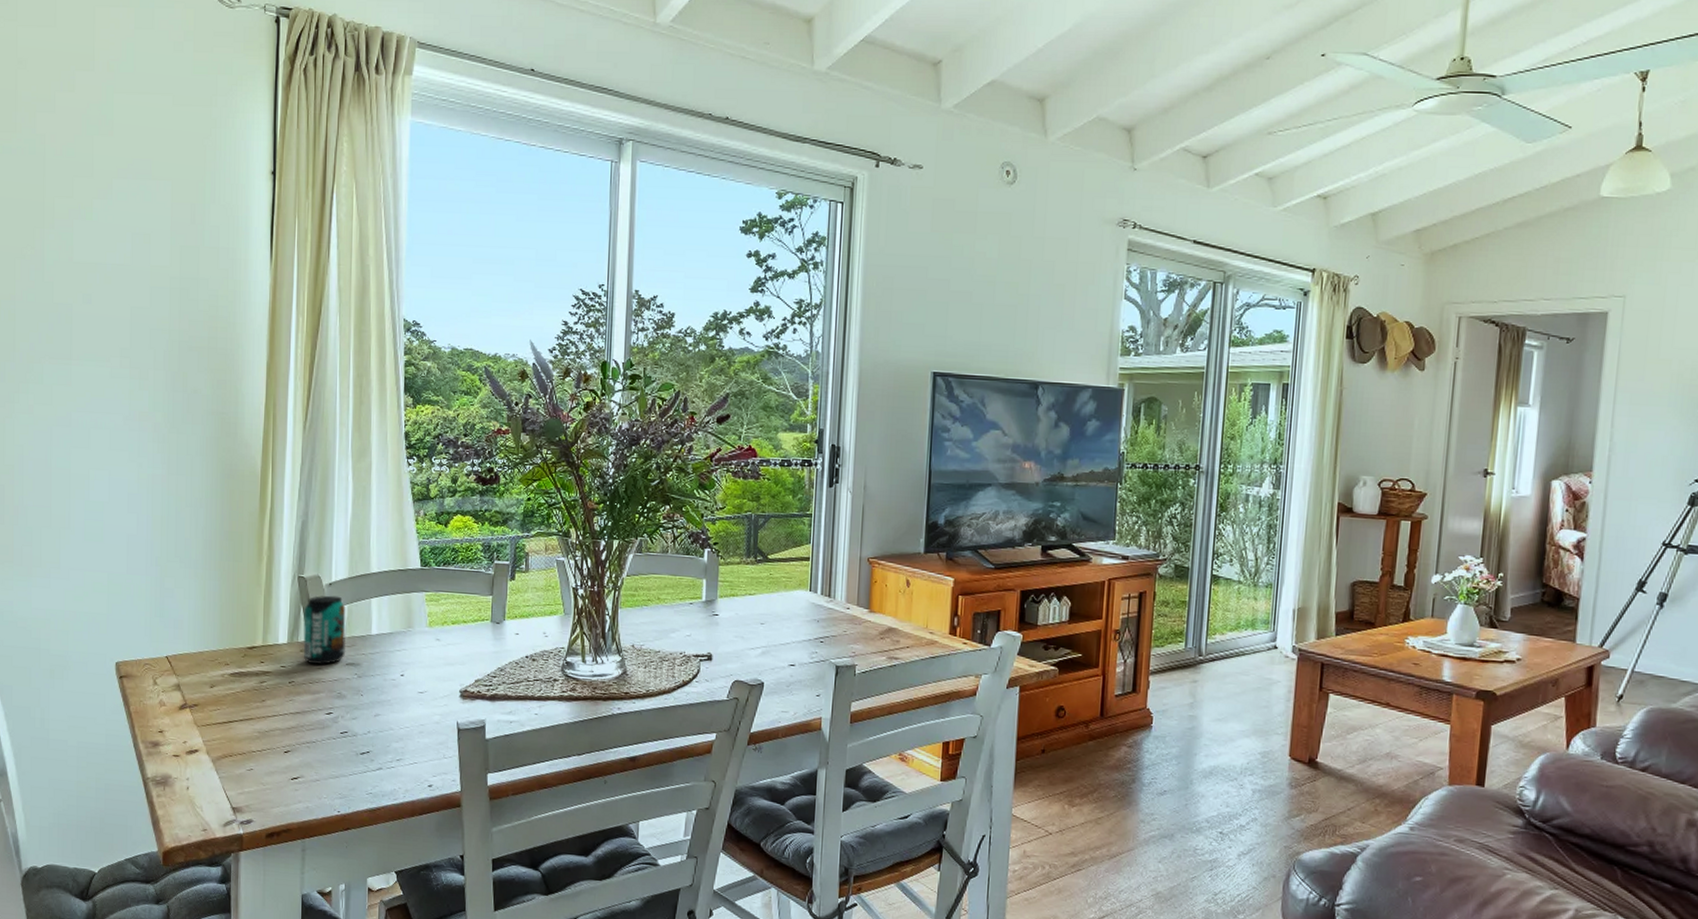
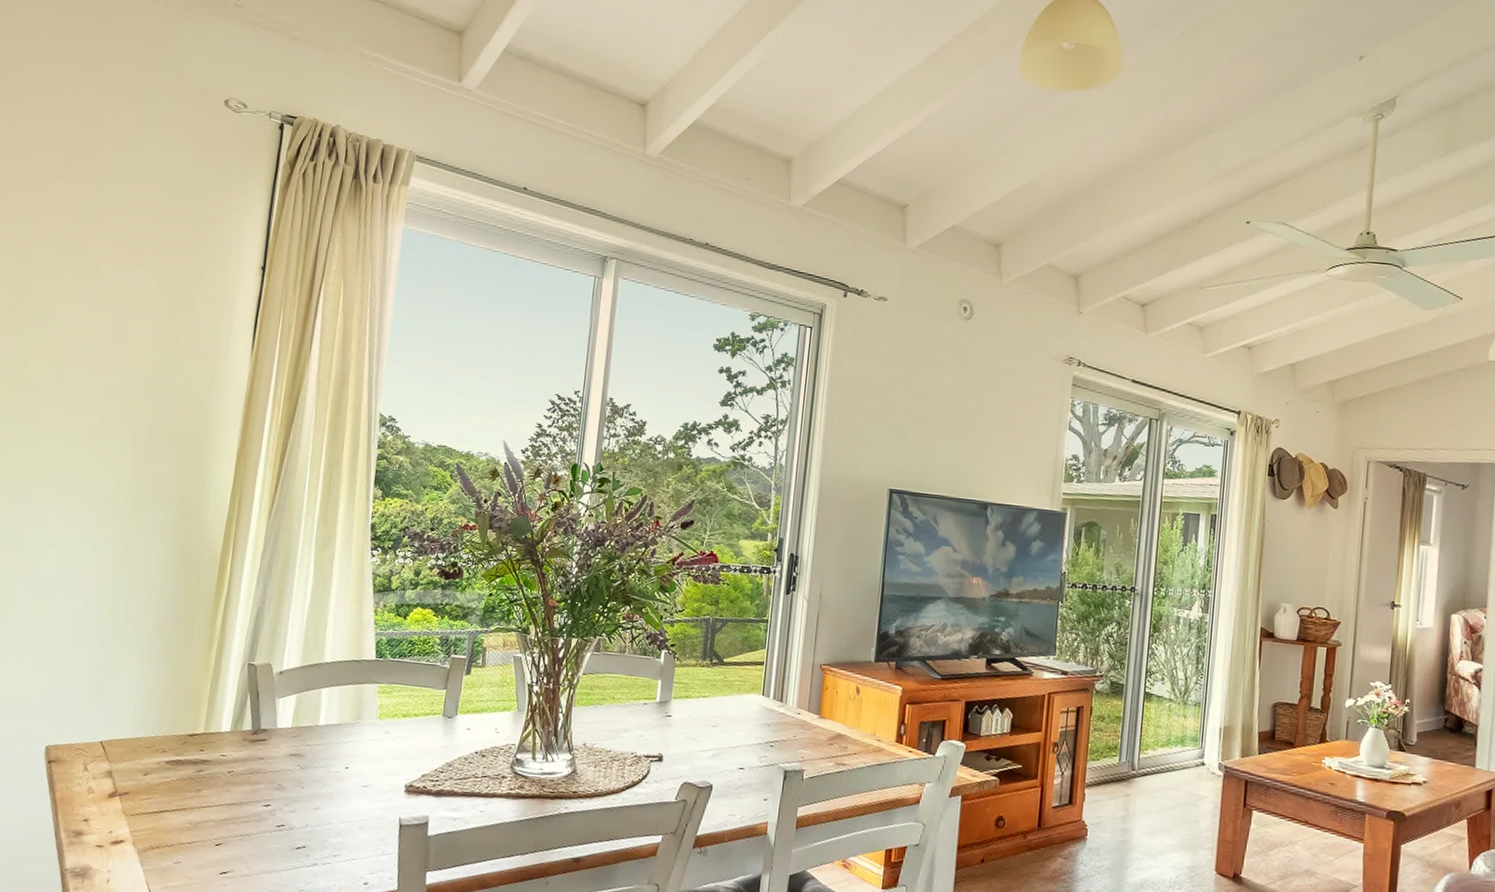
beverage can: present [303,595,346,665] -> none [245,683,295,755]

